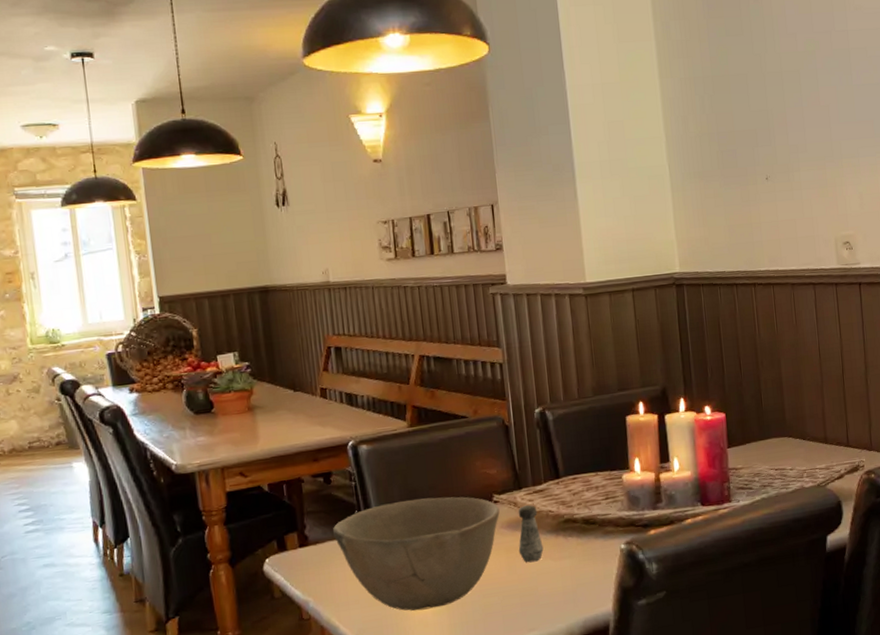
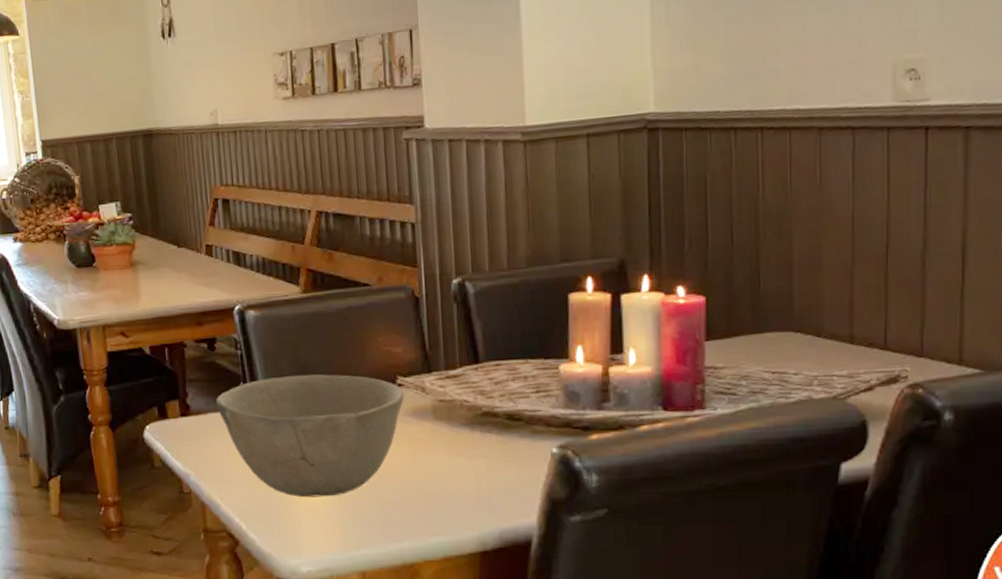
salt shaker: present [518,505,544,563] -> none [424,392,455,458]

